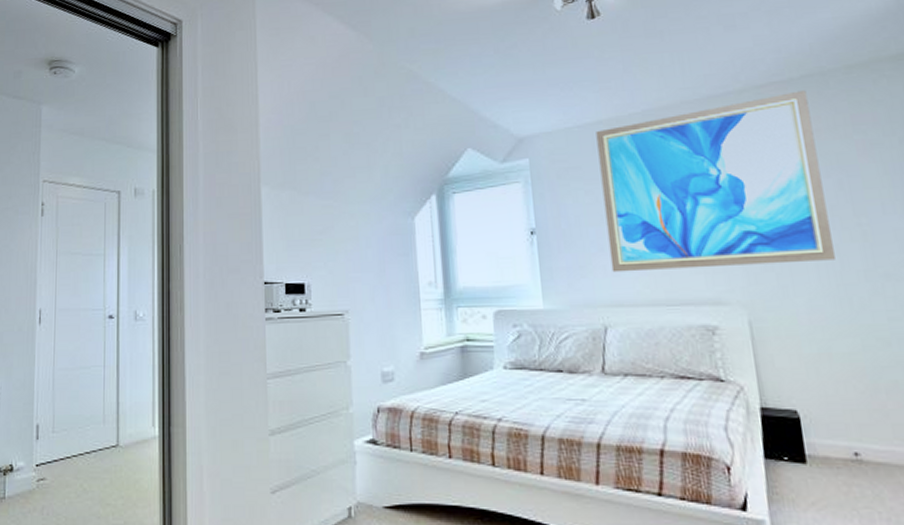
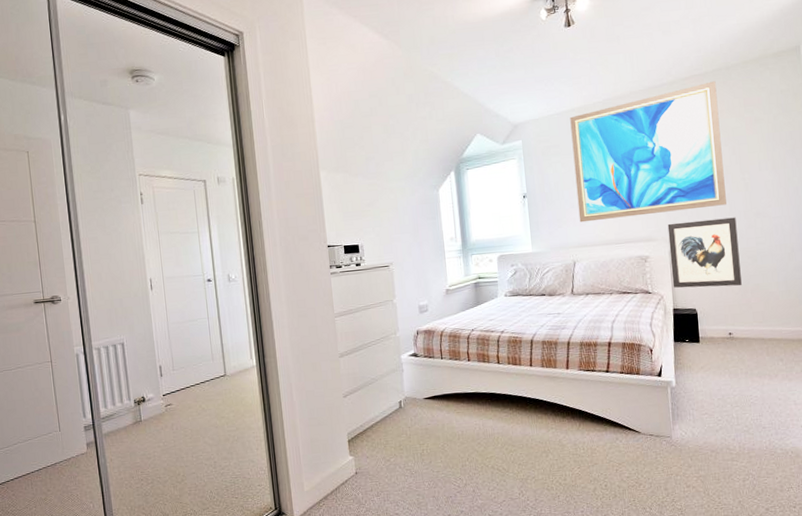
wall art: none [744,278,869,380] -> present [667,217,742,288]

